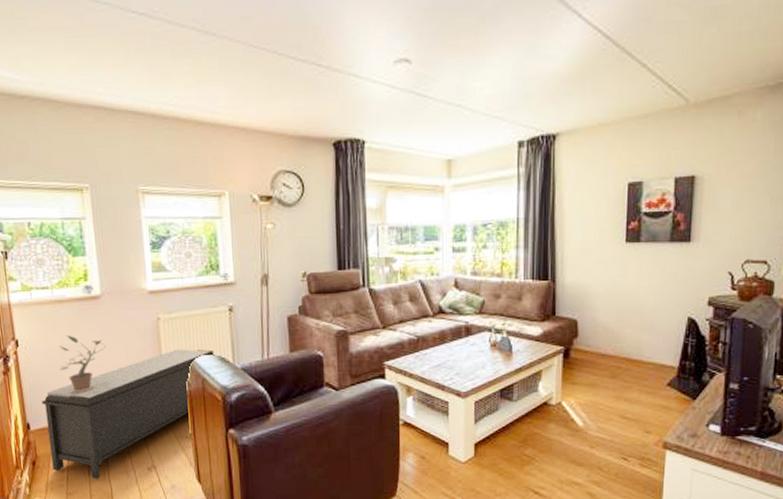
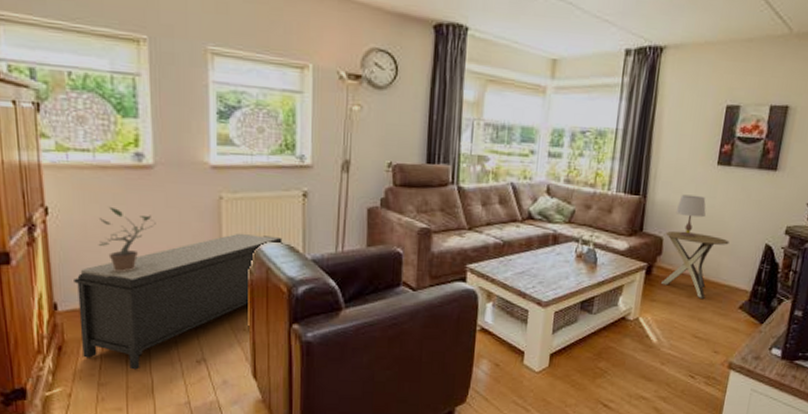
side table: none [579,312,648,378] -> present [661,230,729,299]
table lamp: none [587,275,619,317] -> present [676,194,706,238]

